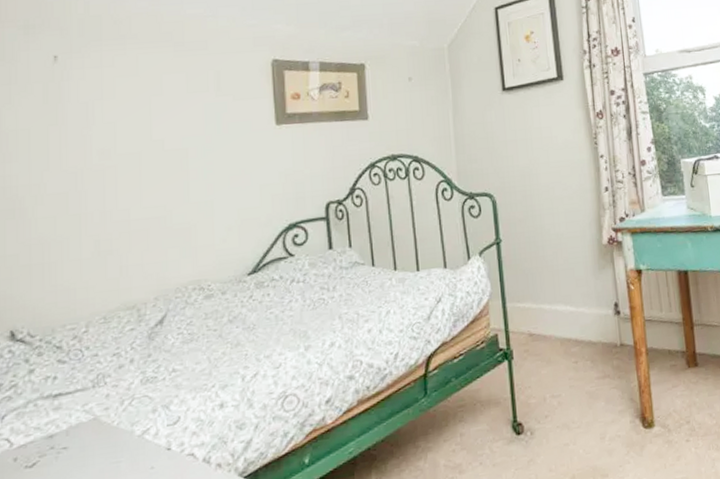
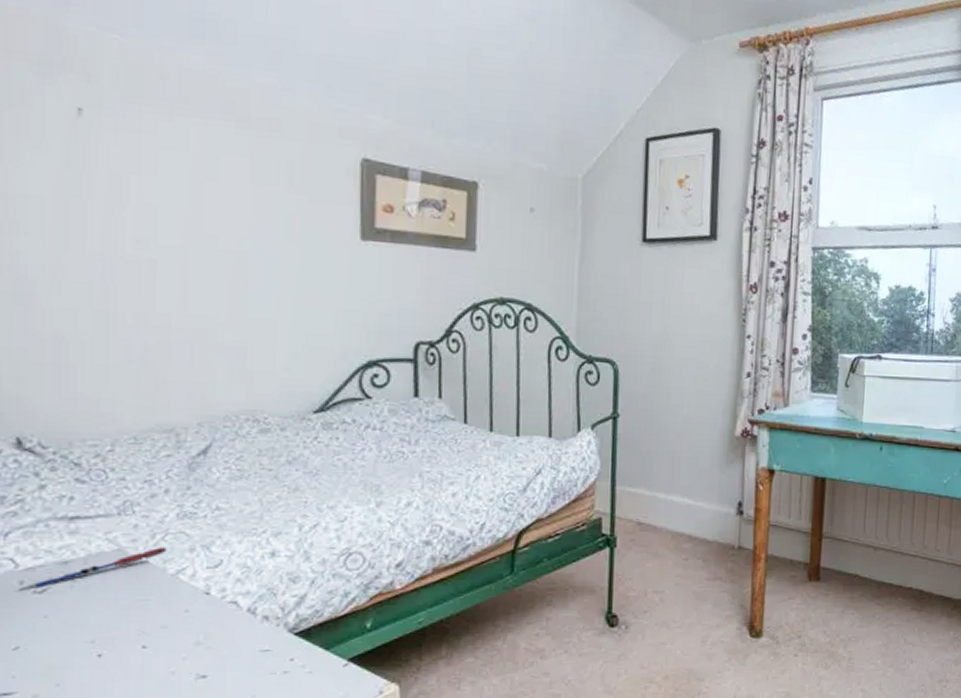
pen: none [14,411,134,467] -> present [20,546,167,590]

